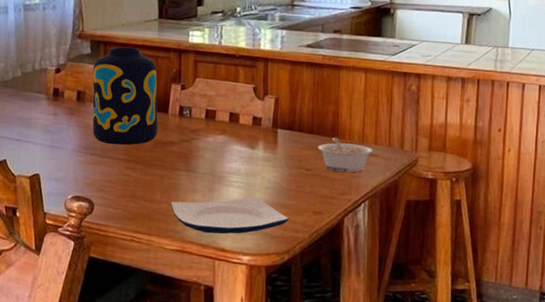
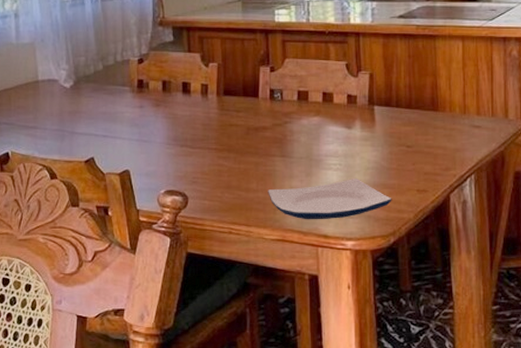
vase: present [92,47,158,145] -> none [176,31,248,134]
legume: present [317,137,373,172] -> none [417,110,476,146]

